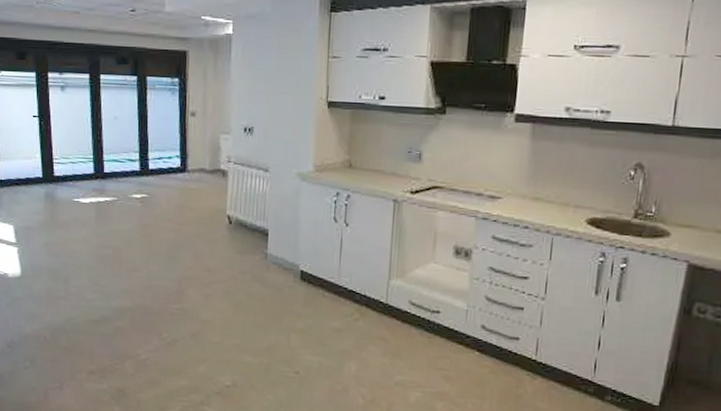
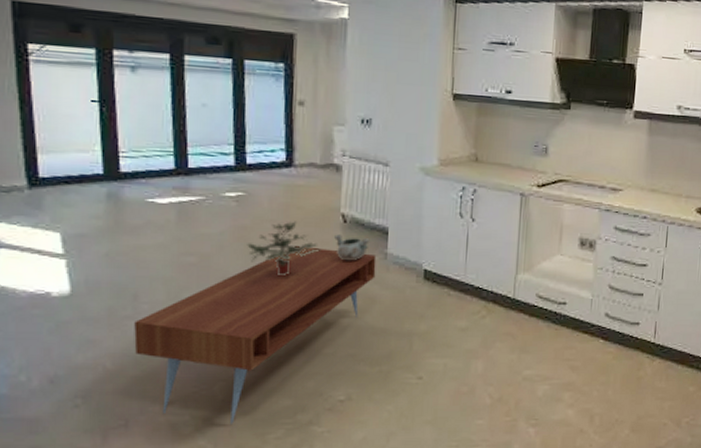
coffee table: none [66,243,258,398] -> present [134,246,377,426]
potted plant: none [150,221,211,269] -> present [247,221,321,275]
decorative bowl: none [221,234,252,260] -> present [334,234,370,261]

